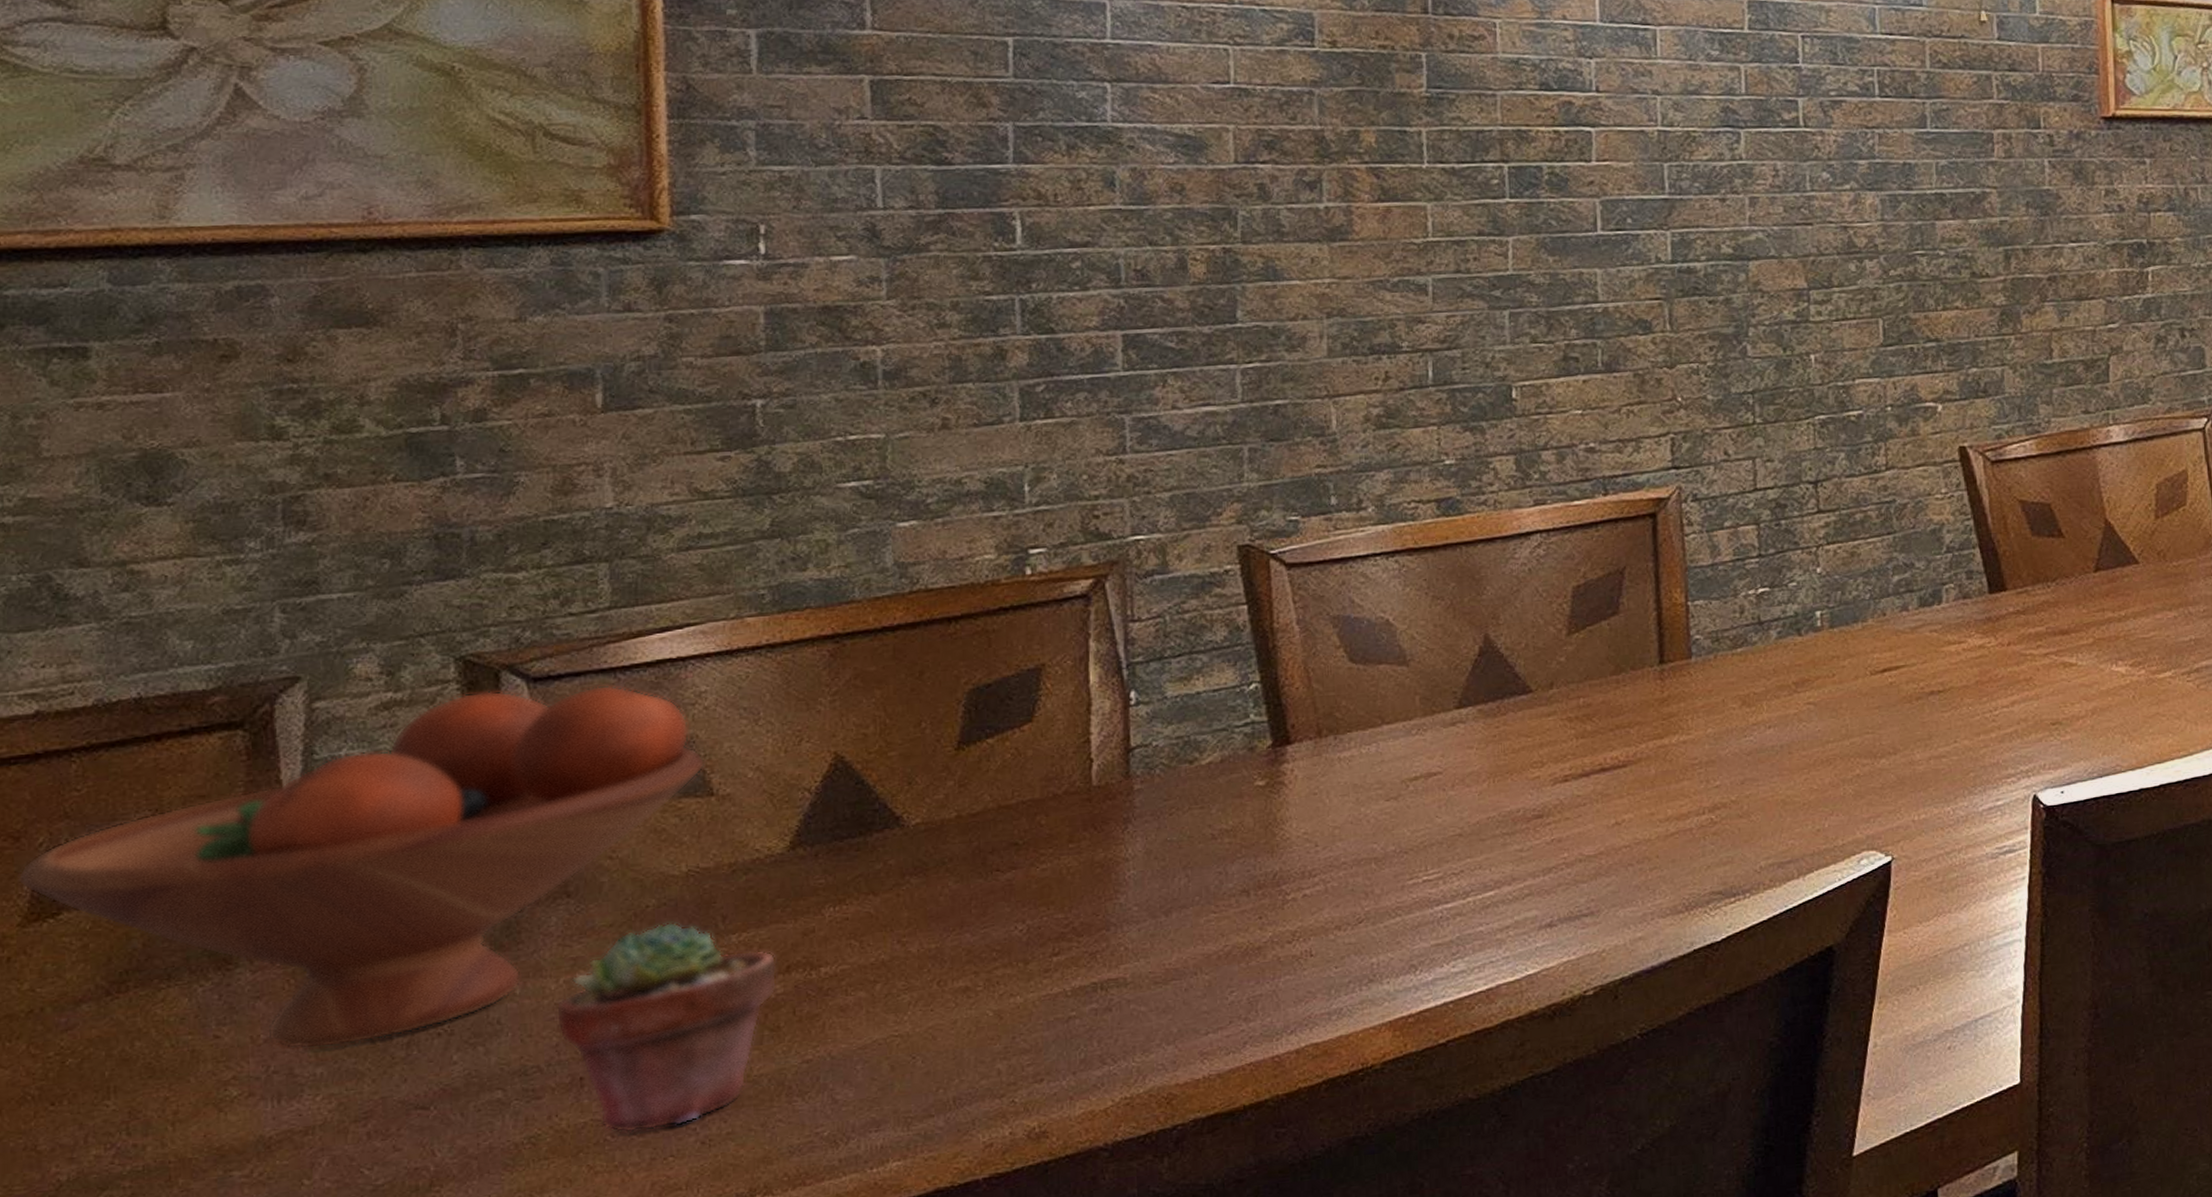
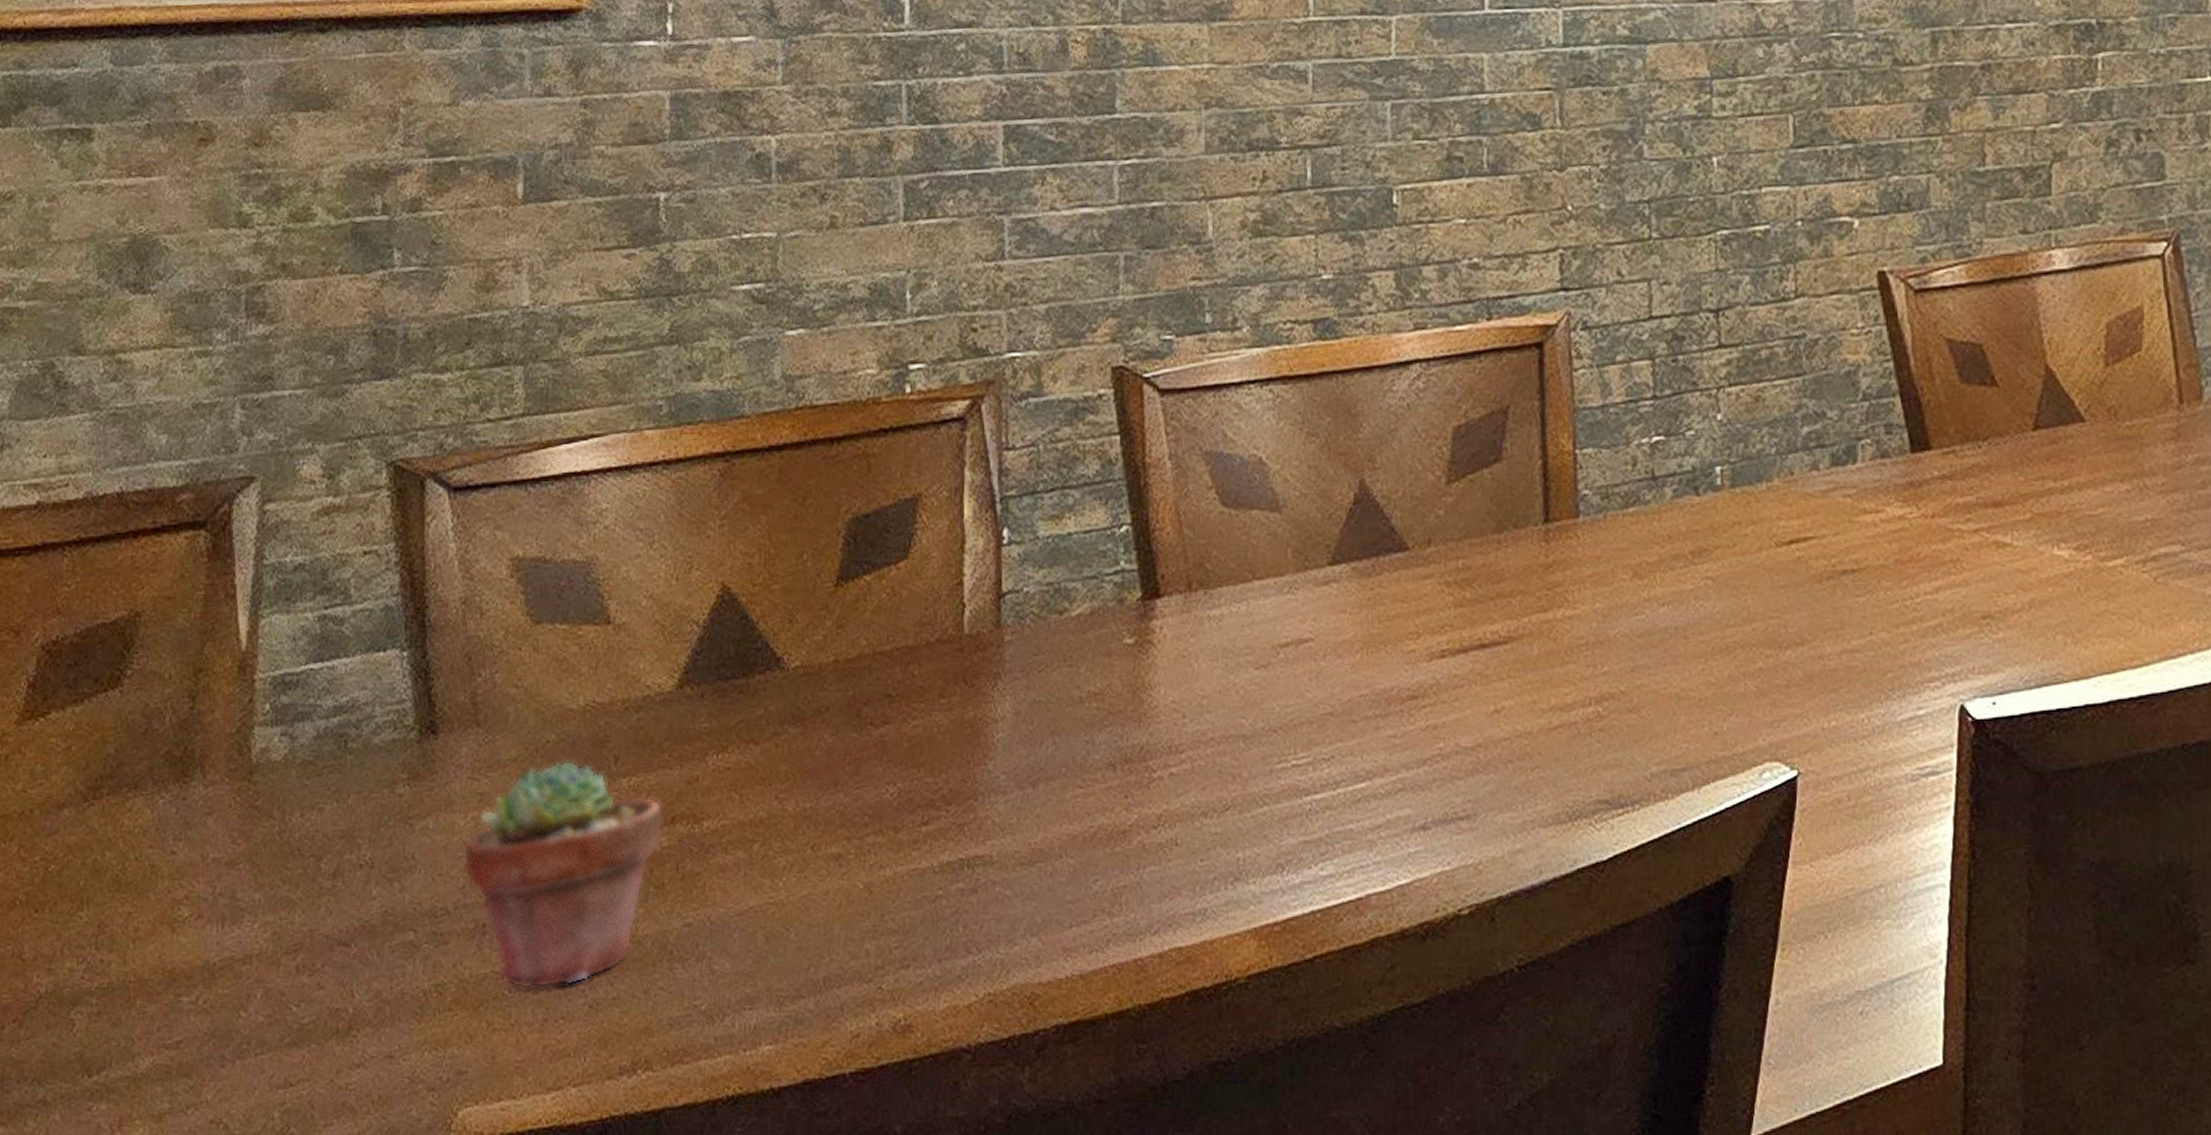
fruit bowl: present [17,685,706,1050] -> none [17,498,604,873]

